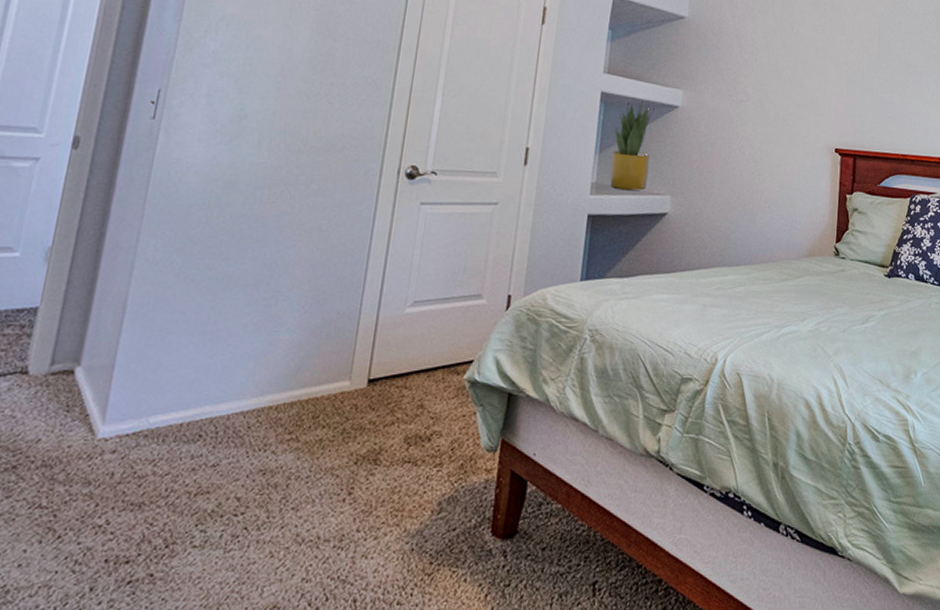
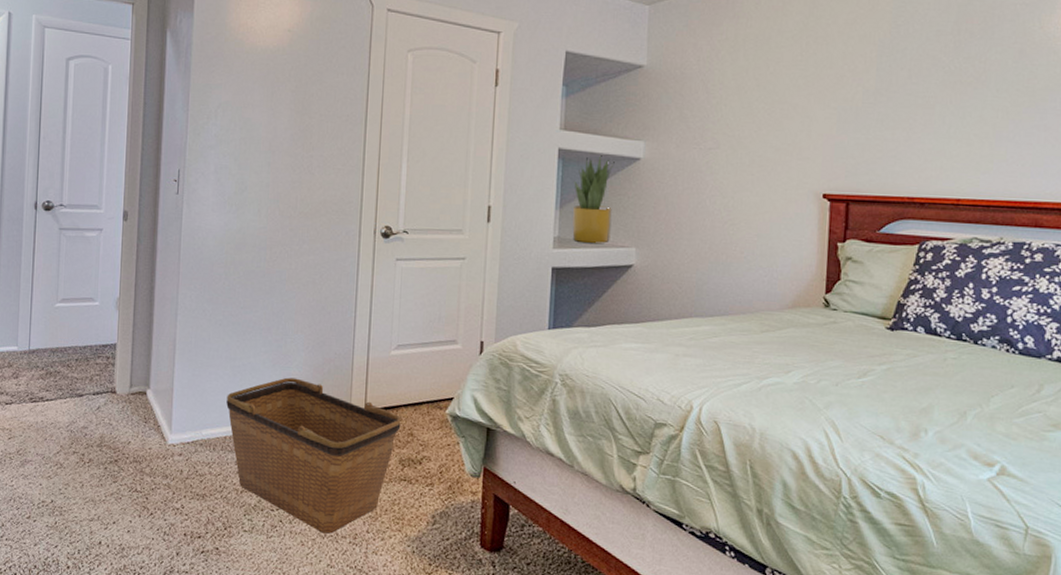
bicycle basket: none [188,344,411,538] -> present [226,377,401,534]

